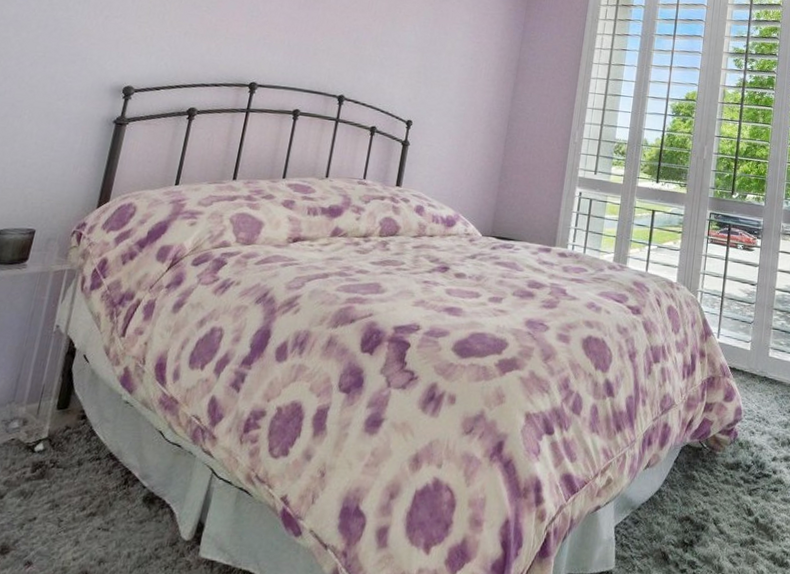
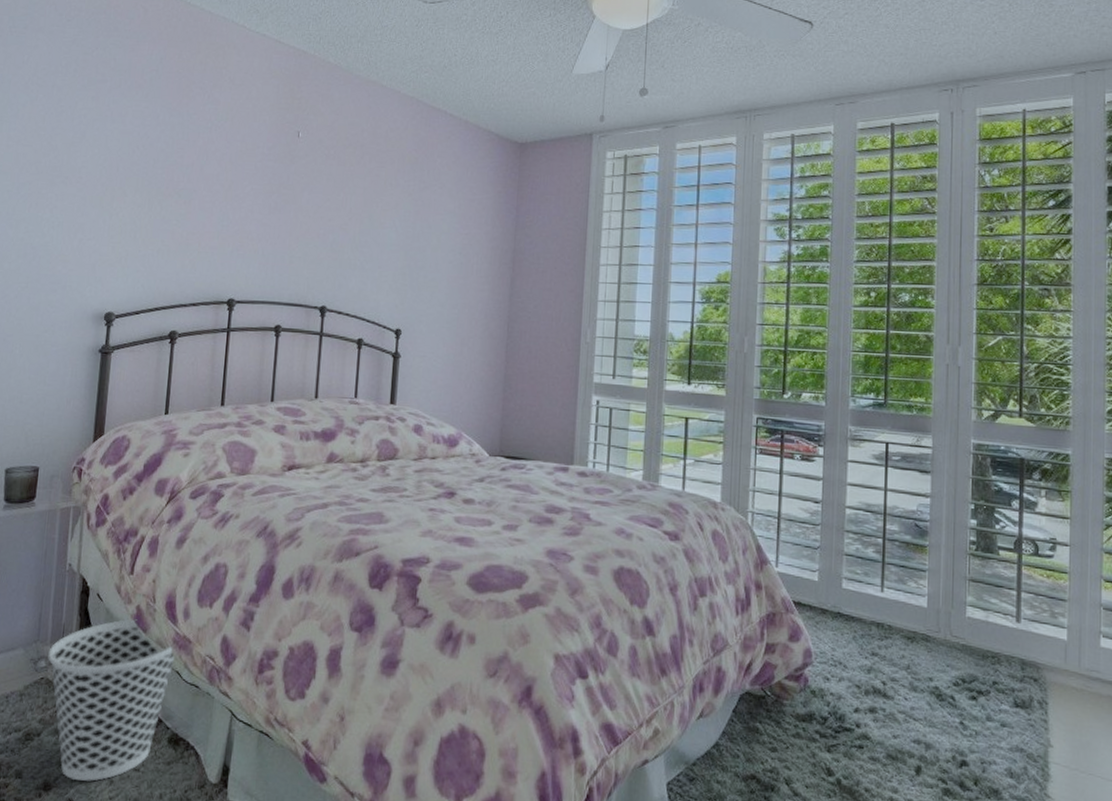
wastebasket: none [21,380,161,543] -> present [48,619,177,781]

